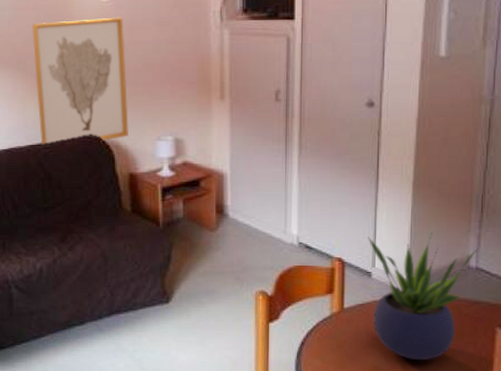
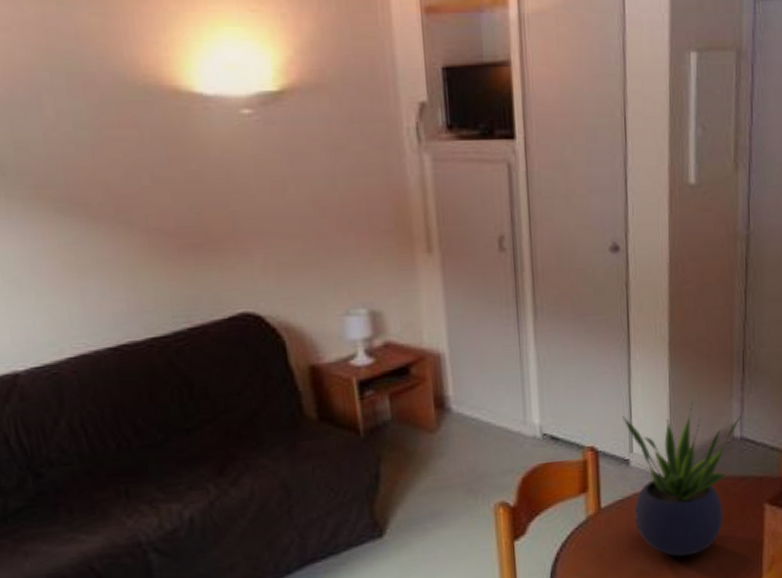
wall art: present [32,17,128,145] -> none [132,138,303,336]

